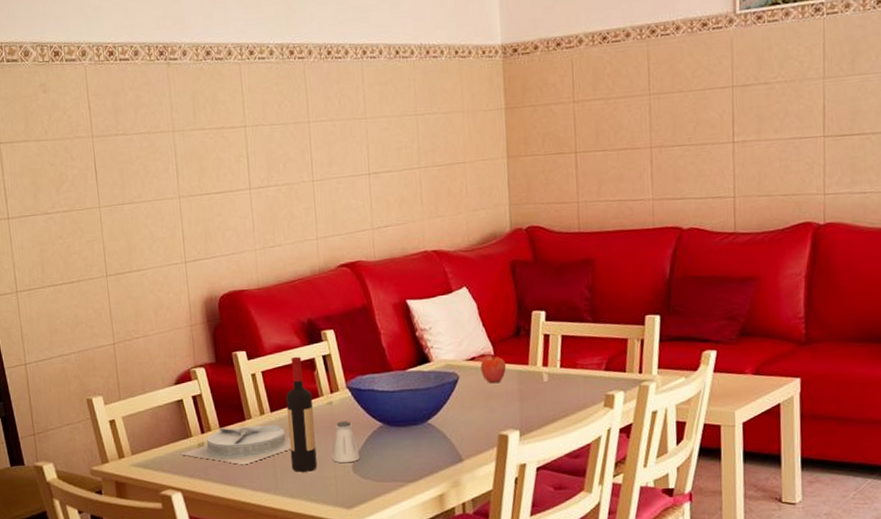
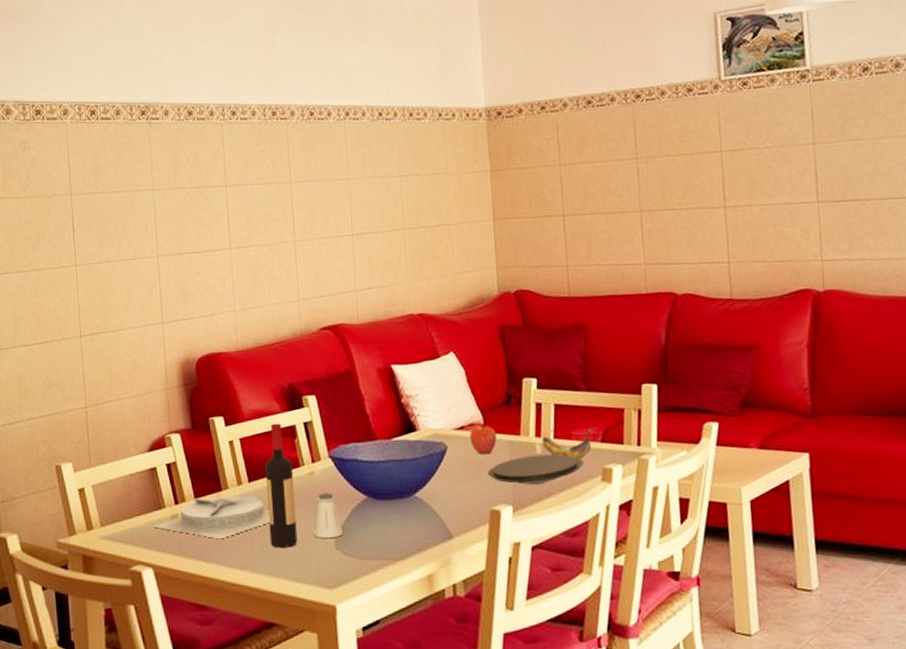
plate: none [496,382,588,412] -> present [487,454,584,486]
banana: none [548,359,597,387] -> present [541,429,592,460]

